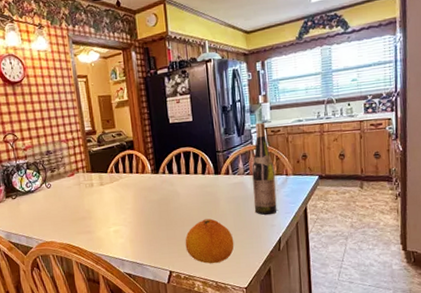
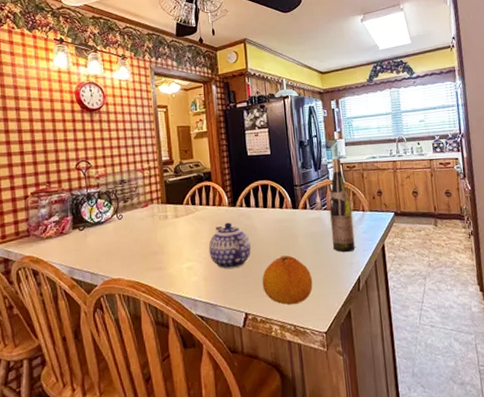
teapot: none [133,189,174,232] -> present [208,222,251,270]

